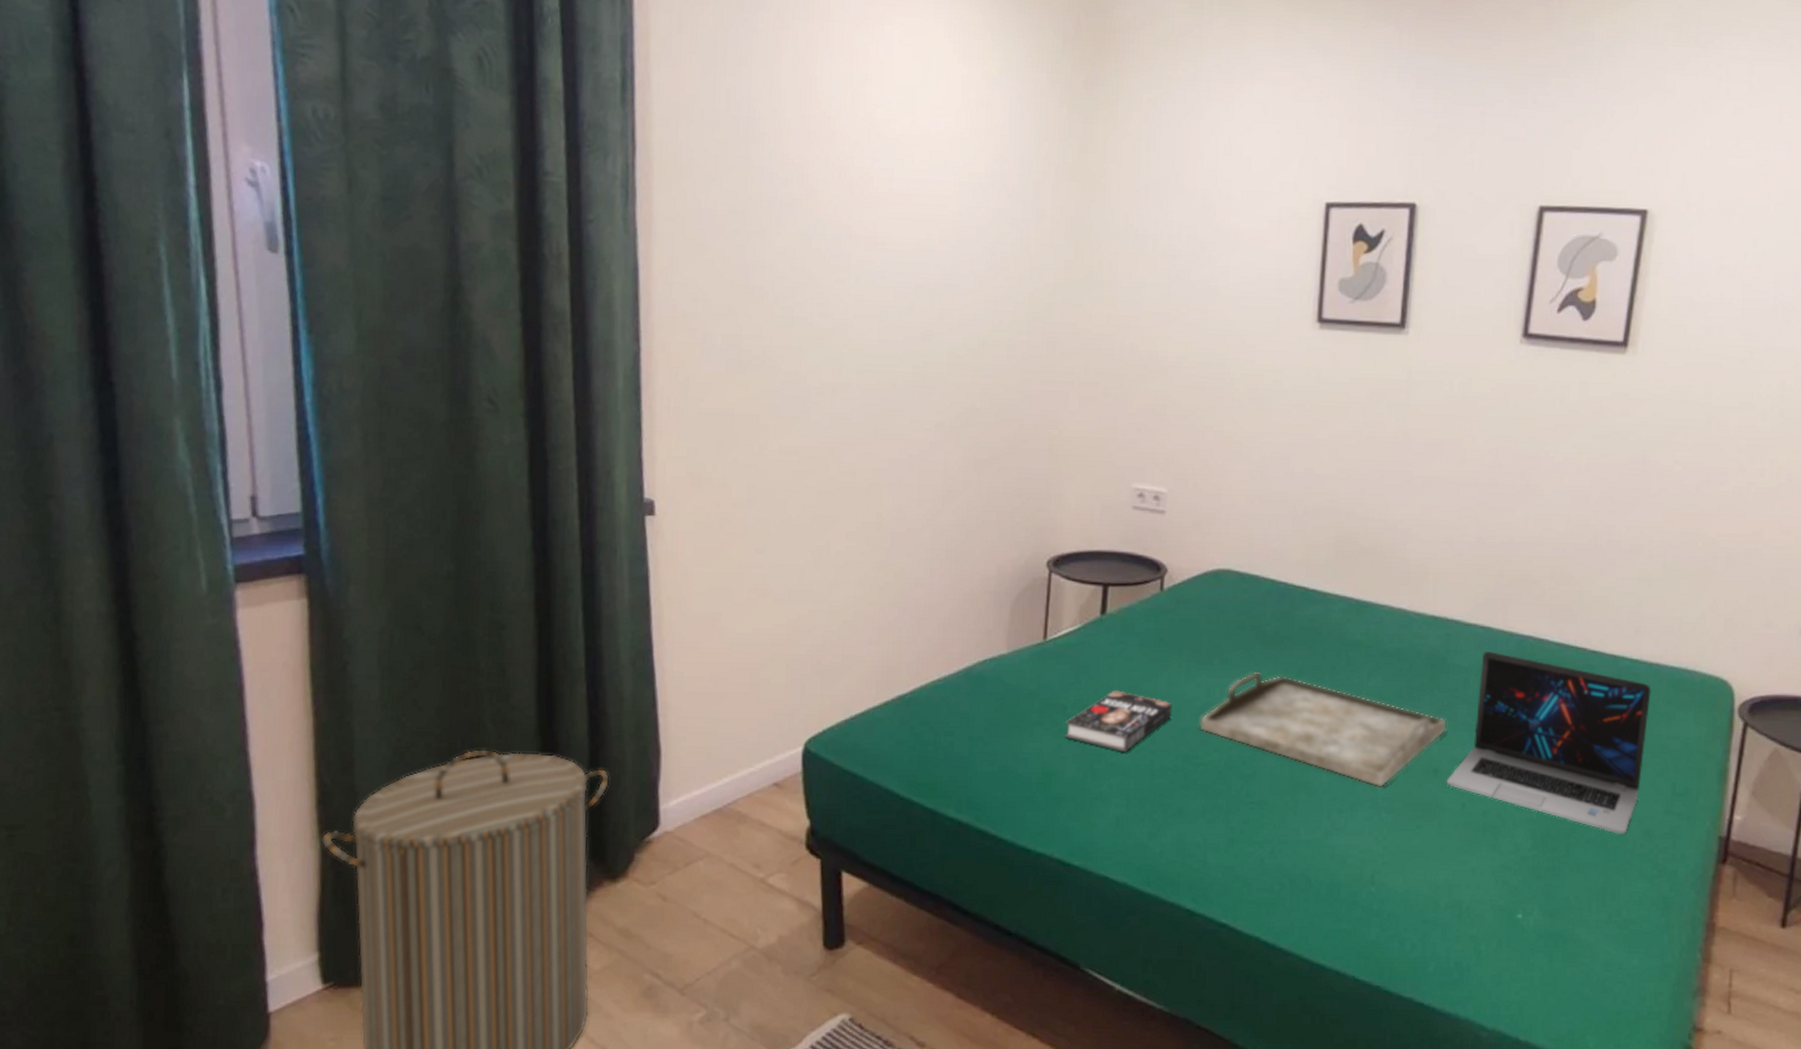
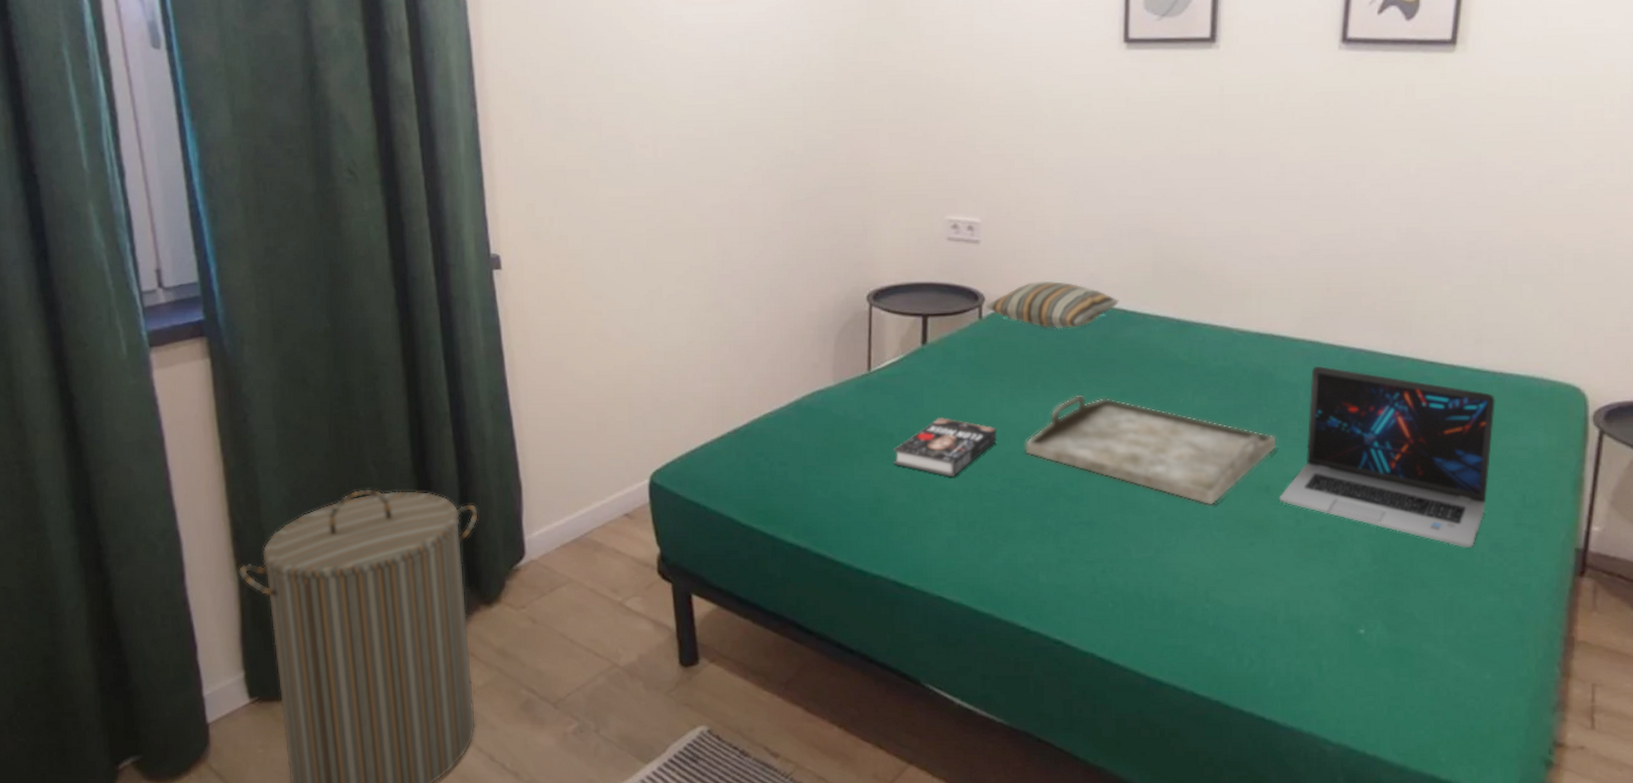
pillow: none [1168,554,1301,605] -> present [986,280,1119,329]

